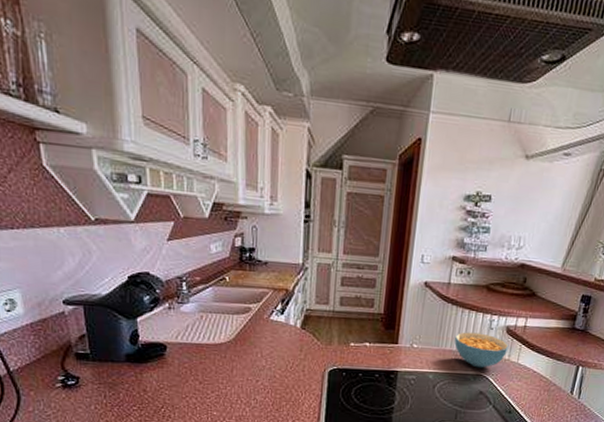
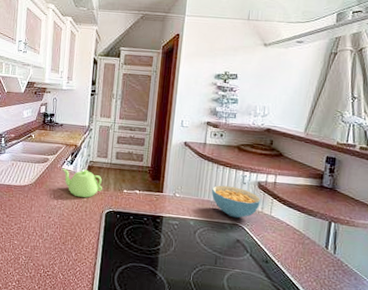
teapot: none [270,319,323,355] -> present [62,168,102,198]

